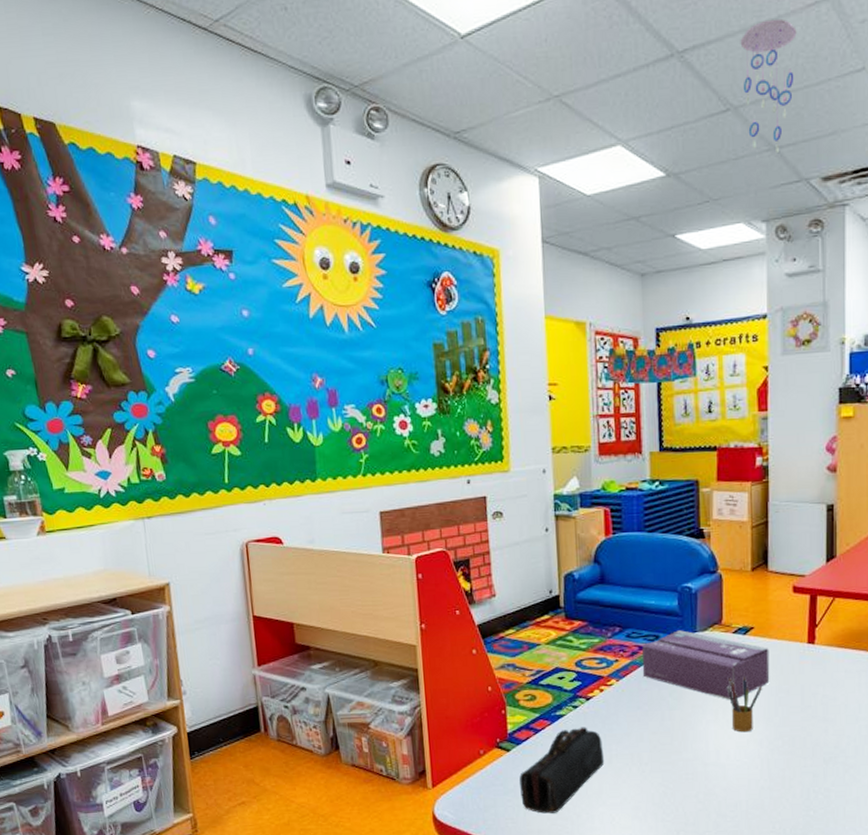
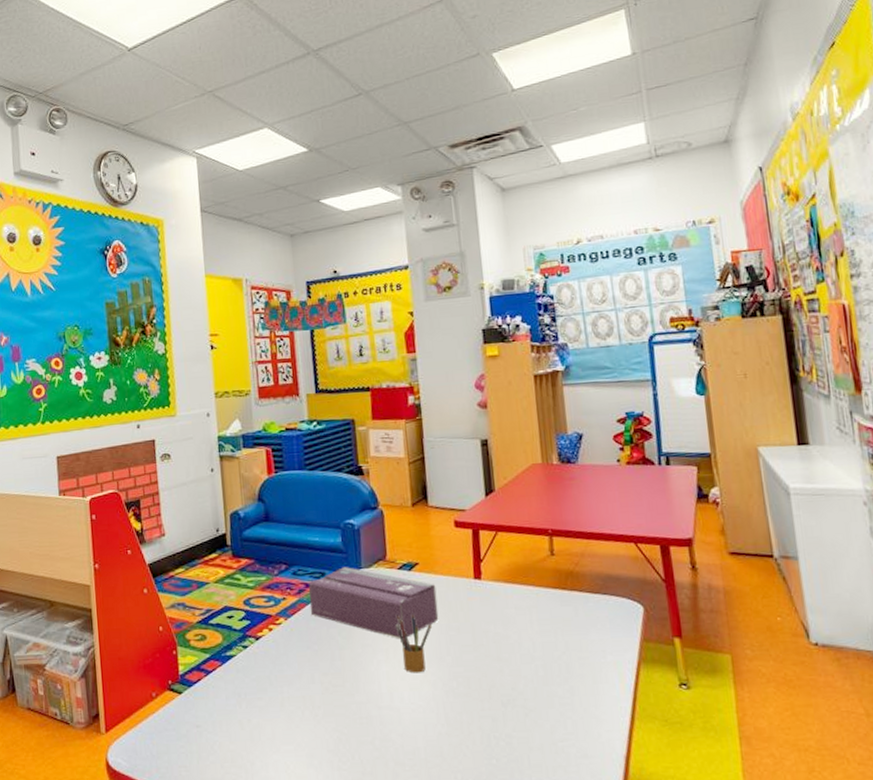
pencil case: present [519,727,605,814] -> none [192,667,277,761]
ceiling mobile: present [740,18,797,154] -> none [367,19,417,128]

